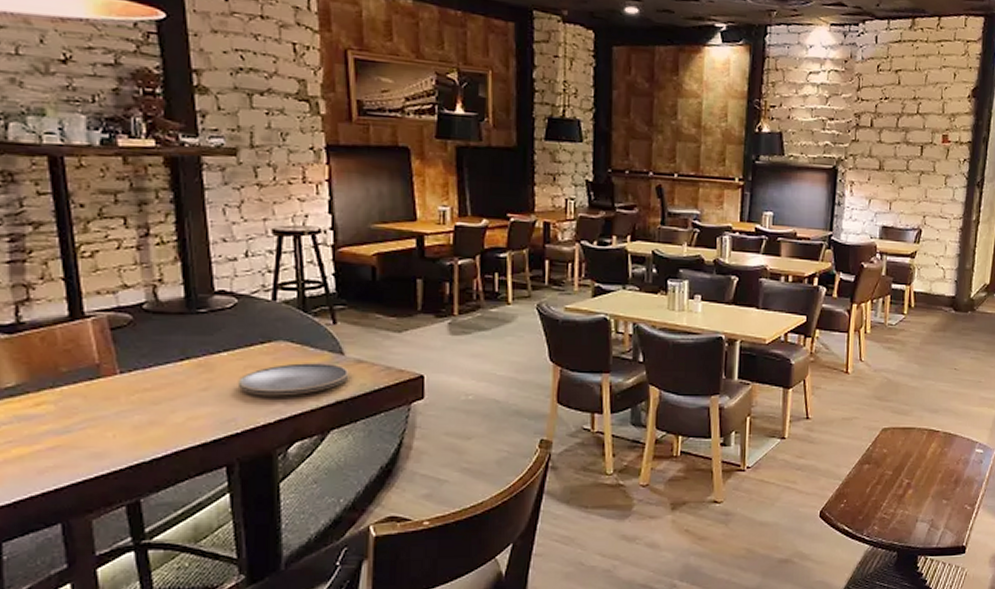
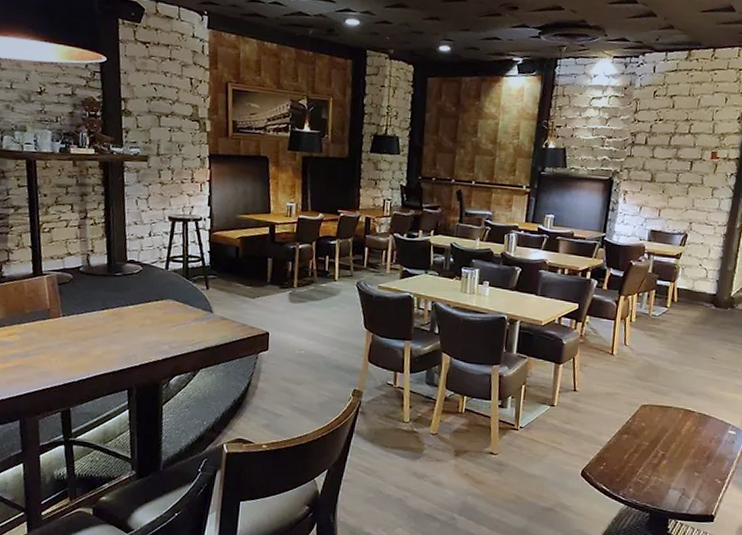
plate: present [237,363,349,396] -> none [138,317,216,341]

